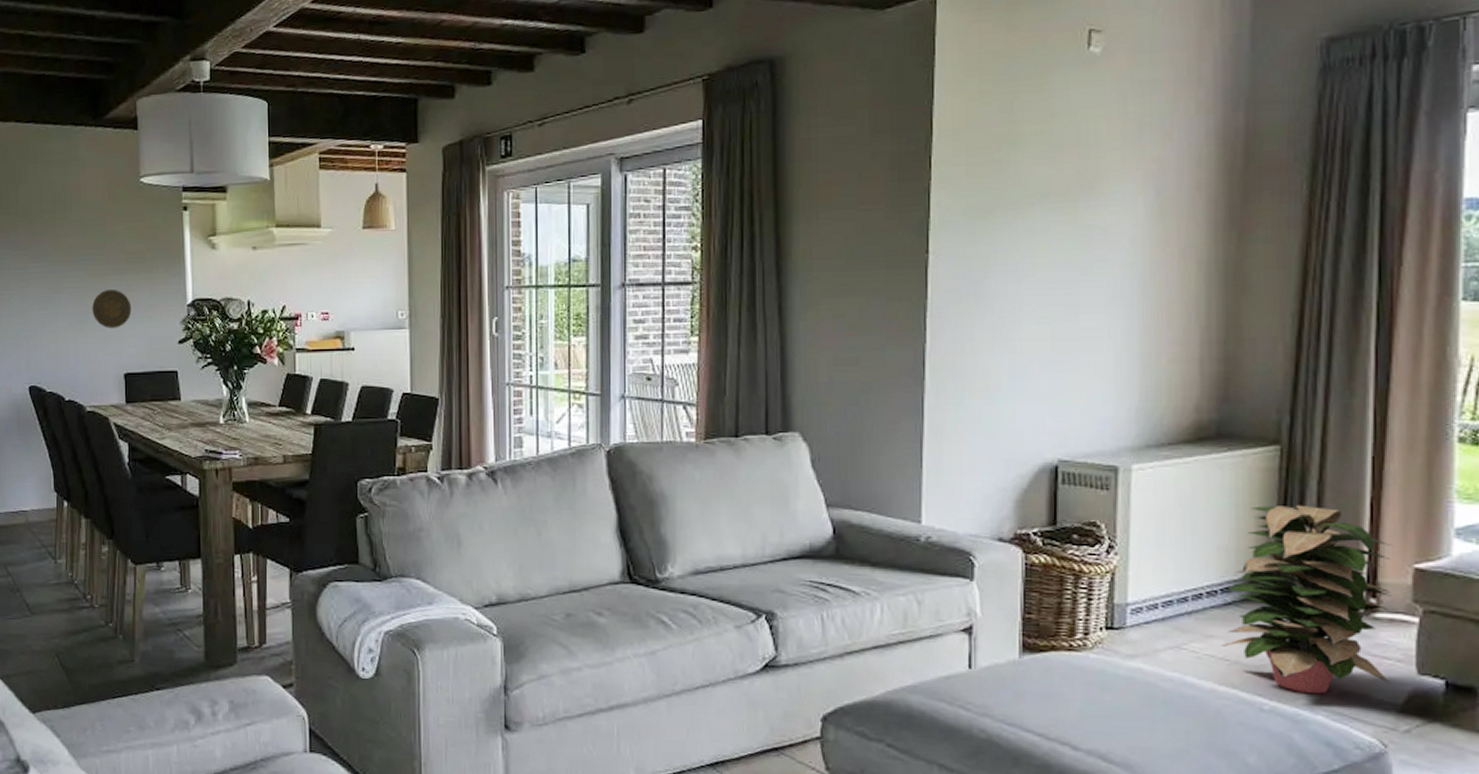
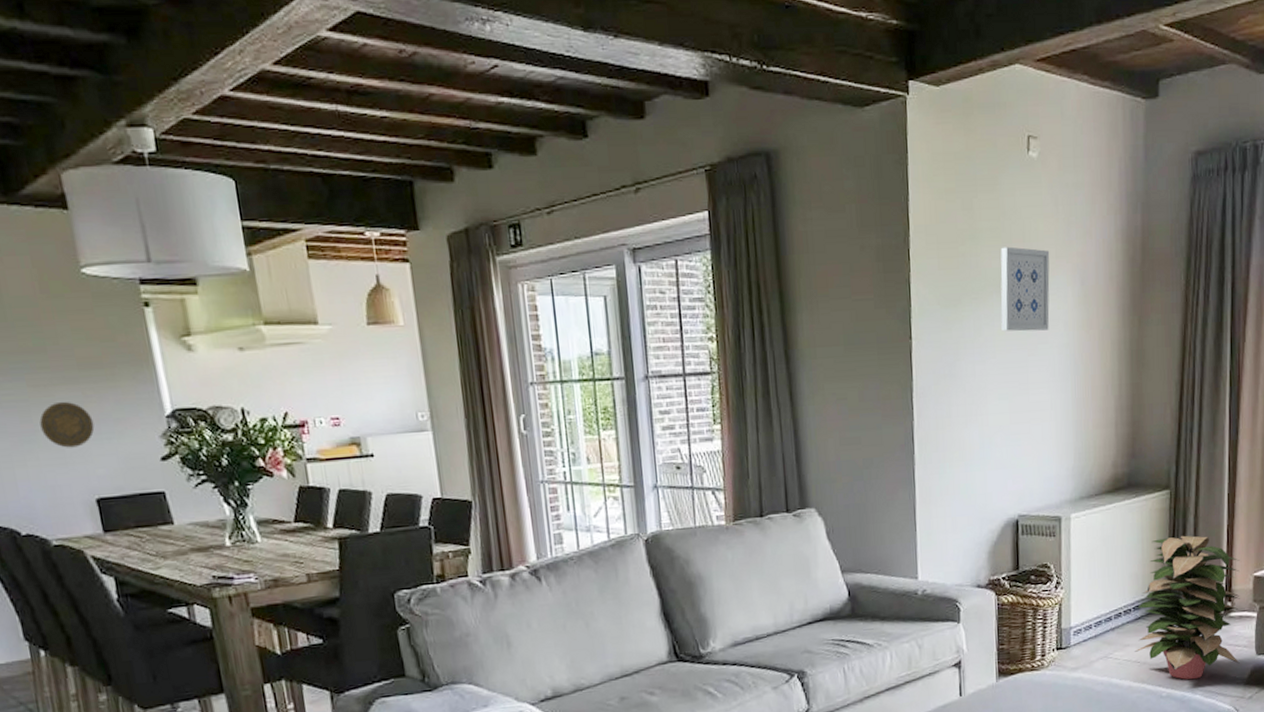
wall art: none [1045,152,1114,248] -> present [1000,246,1050,332]

